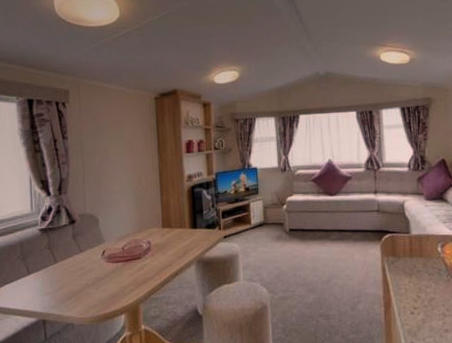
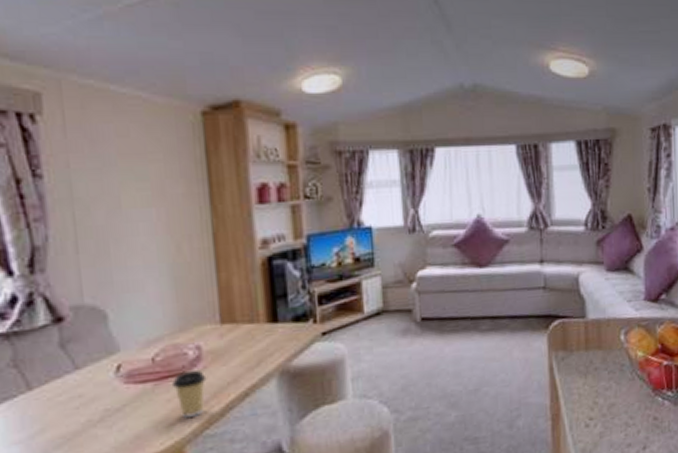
coffee cup: none [133,256,153,286] -> present [172,370,207,417]

